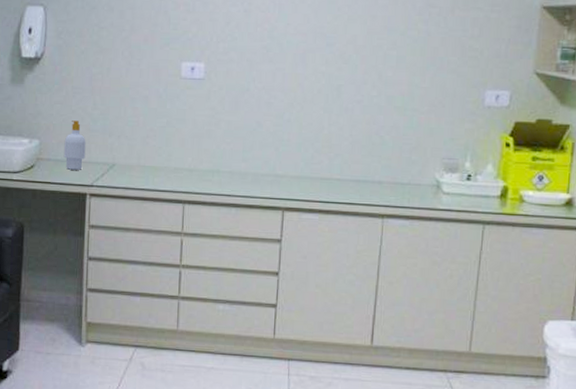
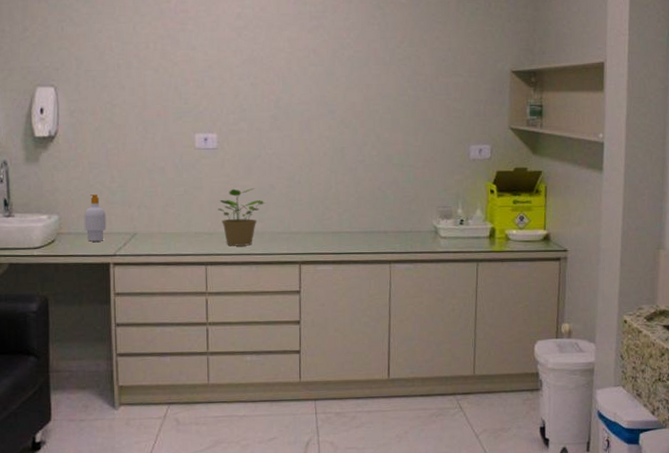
potted plant: none [200,123,250,186] -> present [218,188,265,246]

